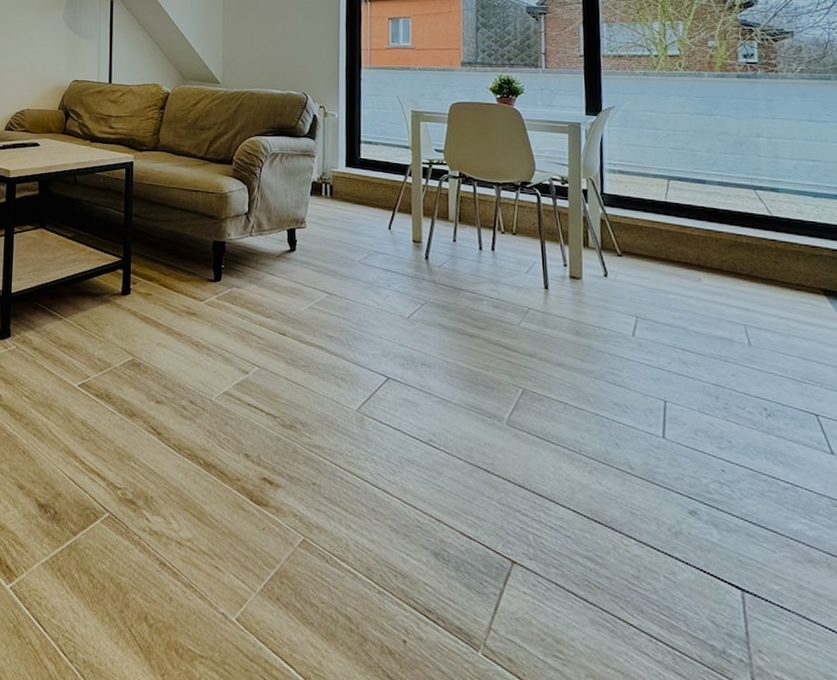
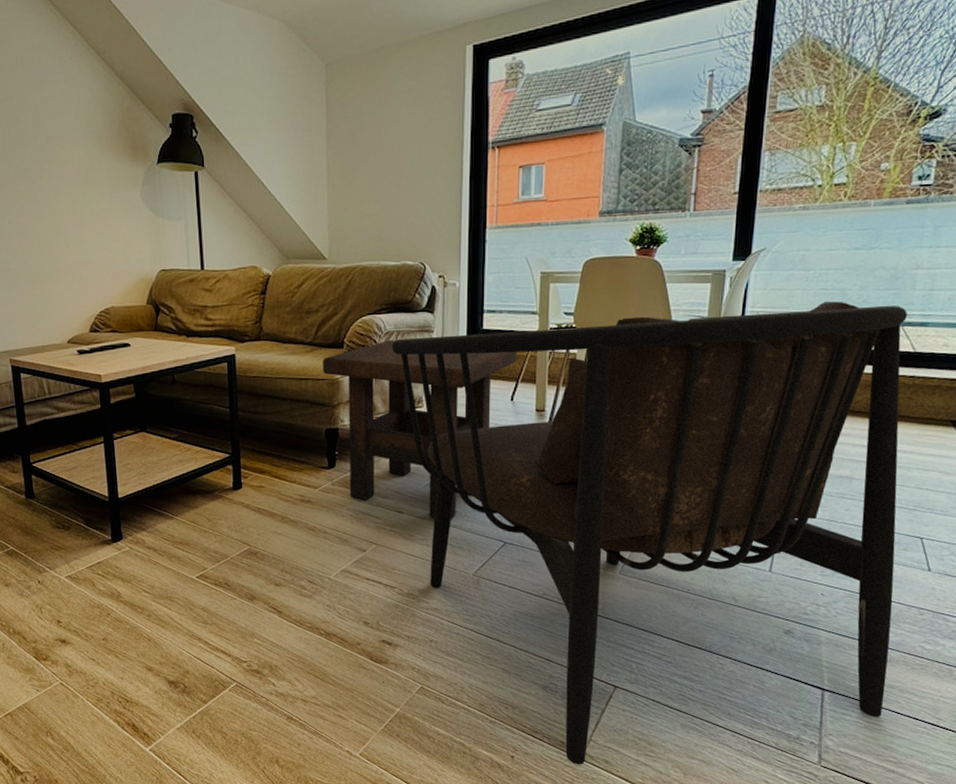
side table: none [212,161,393,346] -> present [322,340,517,519]
armchair: none [277,159,814,661] -> present [392,301,908,765]

